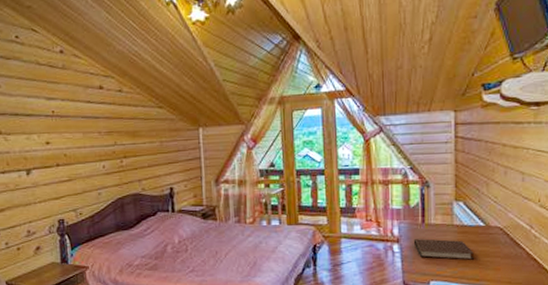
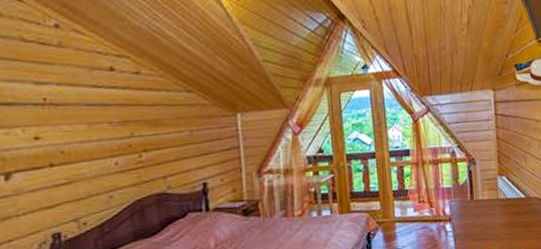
notebook: present [413,239,475,260] -> none [464,213,519,234]

